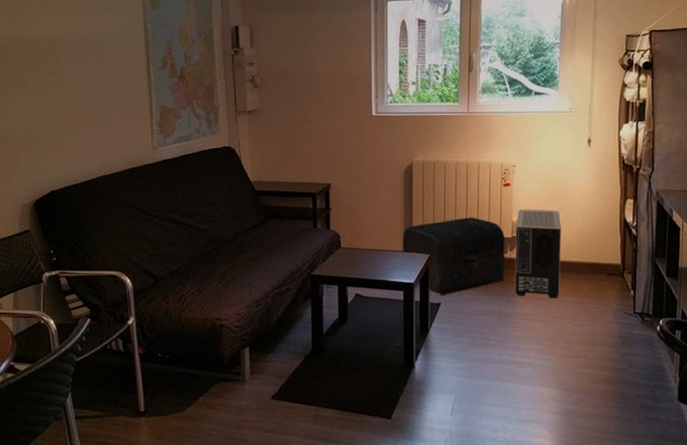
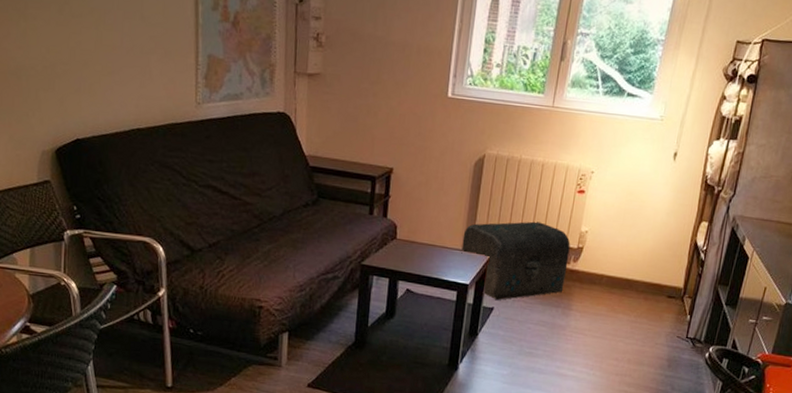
air purifier: present [514,209,562,298] -> none [571,219,631,315]

